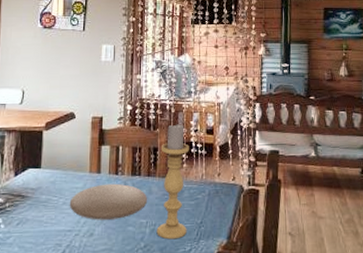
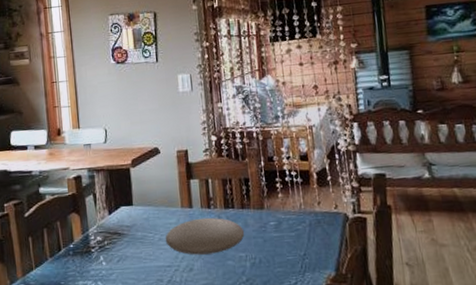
candle holder: present [156,123,189,240] -> none [252,151,290,273]

